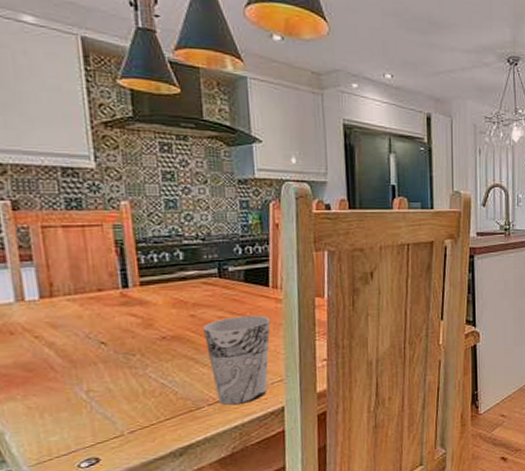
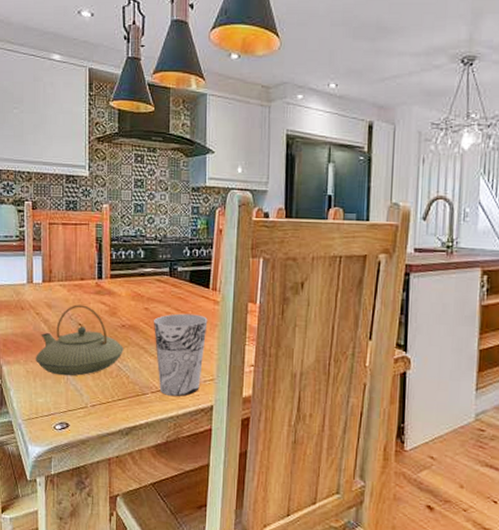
teapot: none [40,320,167,406] -> present [36,304,123,376]

